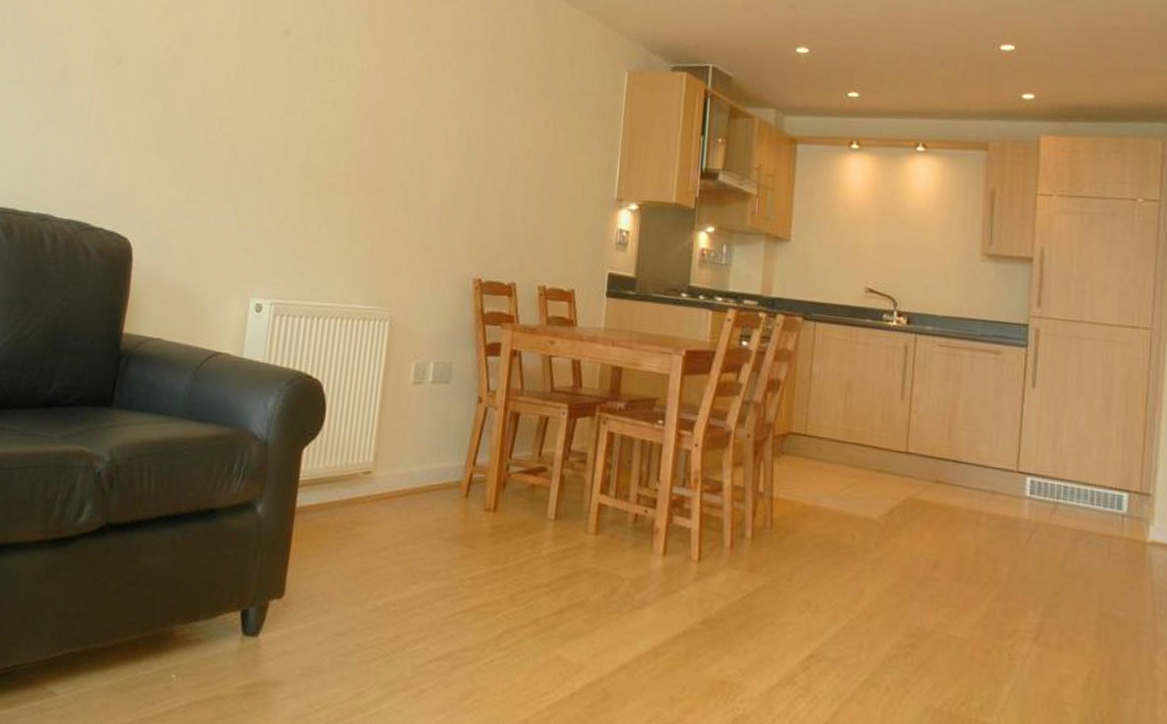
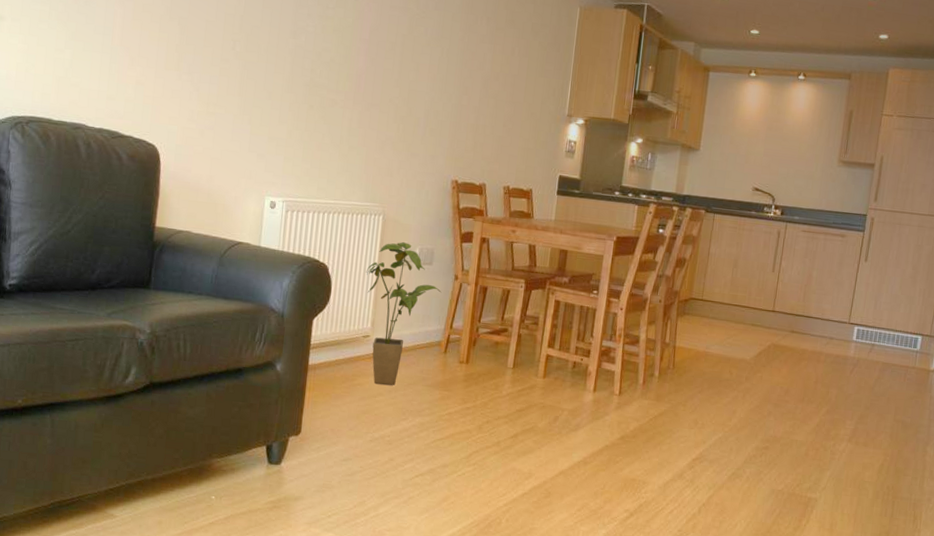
house plant: none [368,354,462,538] -> present [366,242,442,385]

